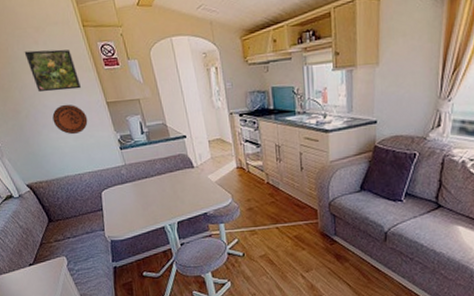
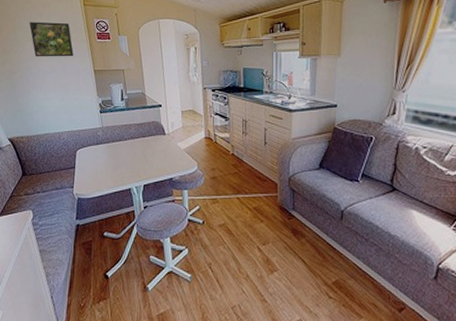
decorative plate: present [52,104,88,135] -> none [43,69,75,96]

